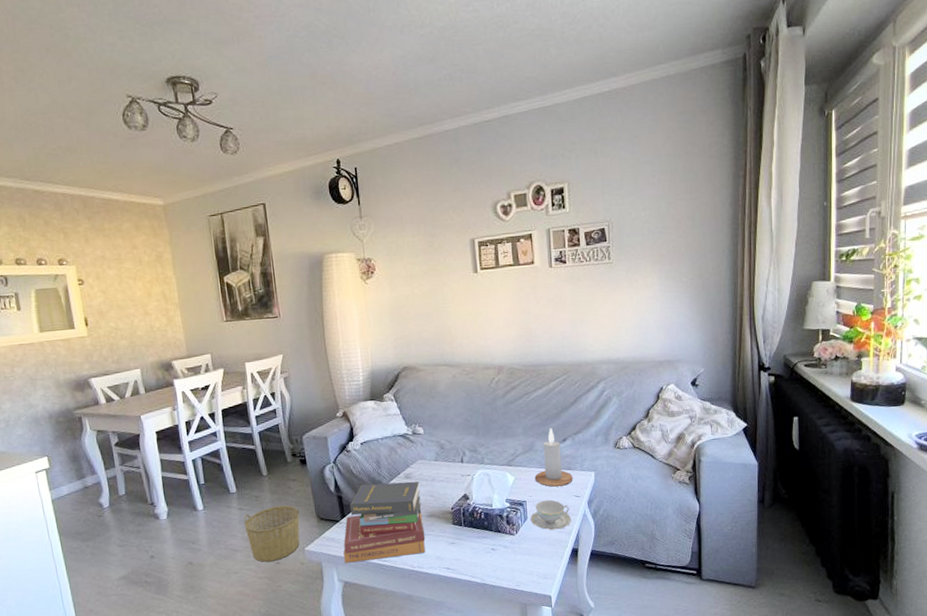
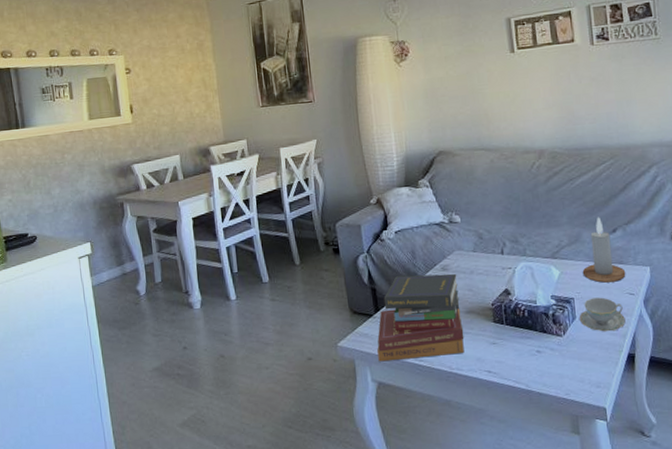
basket: present [243,505,300,562] -> none [275,297,332,358]

